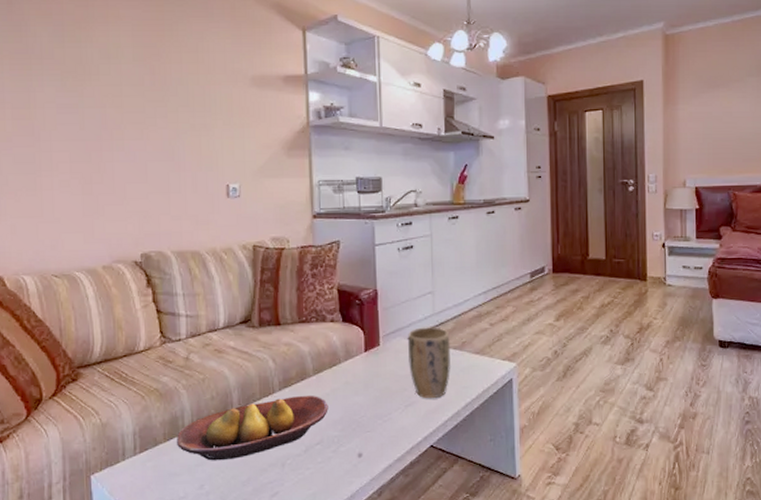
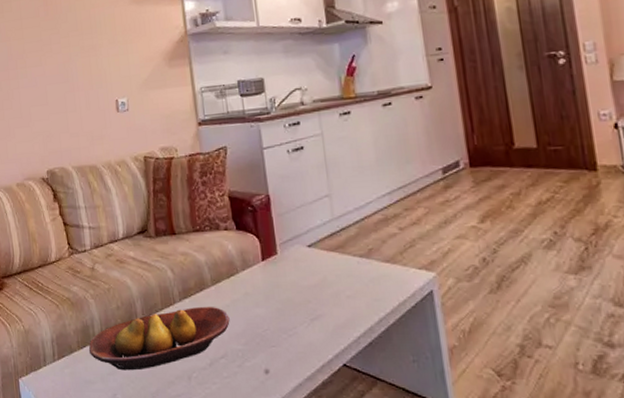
plant pot: present [408,327,451,399] -> none [306,233,358,313]

